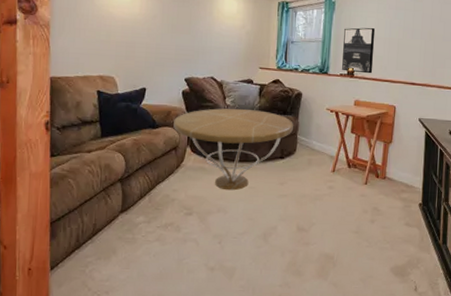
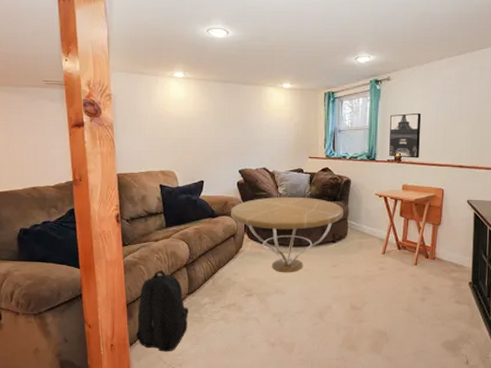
backpack: none [57,185,120,277] -> present [135,270,188,352]

